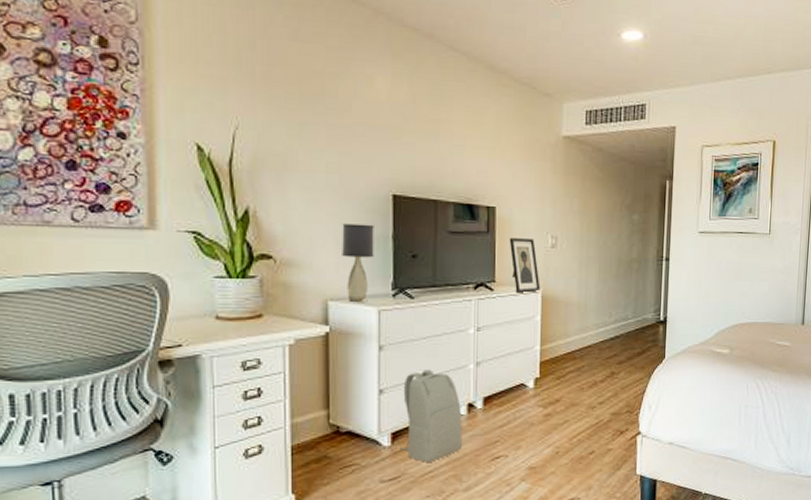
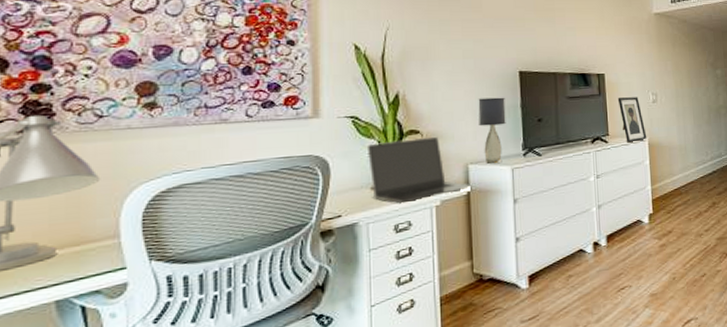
laptop: none [210,264,334,338] -> present [366,136,475,204]
backpack: present [400,369,462,464] -> none [536,215,591,301]

